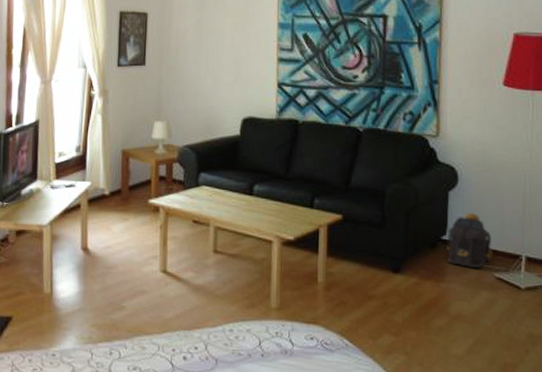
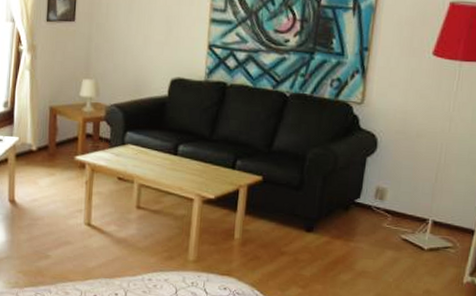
backpack: present [447,212,493,269] -> none [358,177,402,231]

